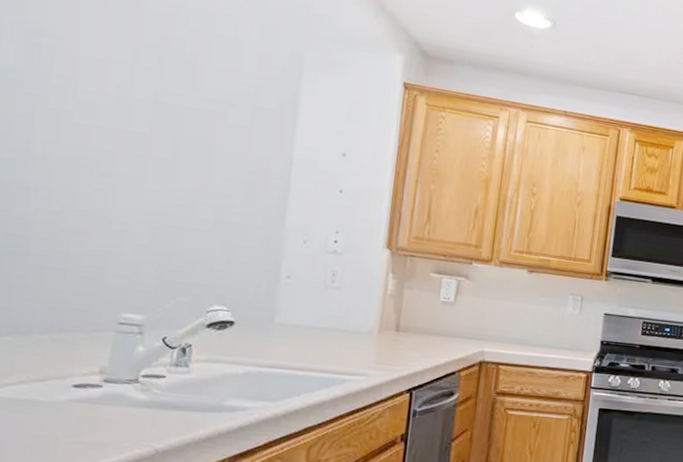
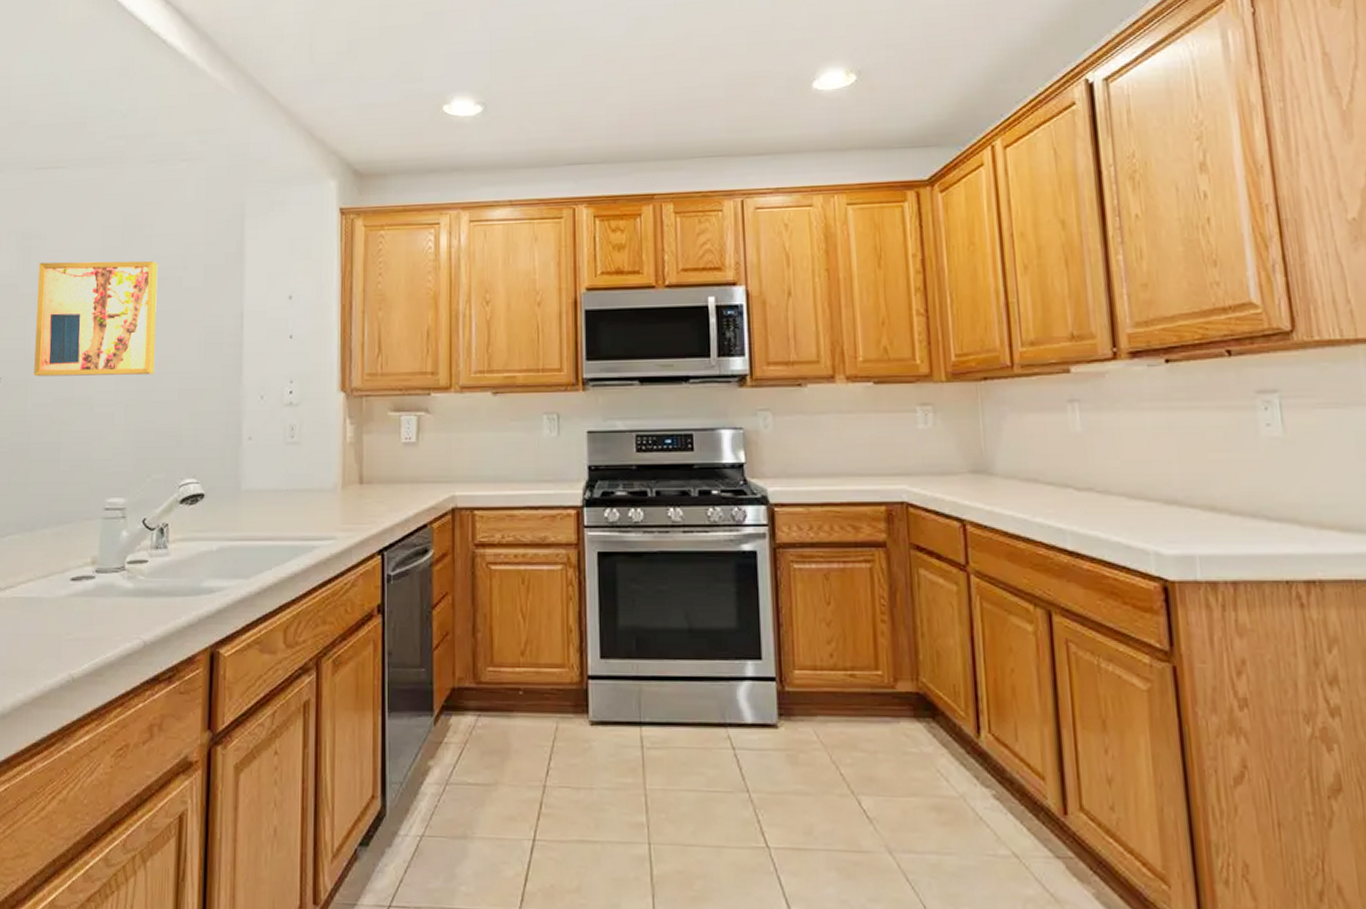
wall art: none [38,64,200,203] -> present [34,260,158,377]

